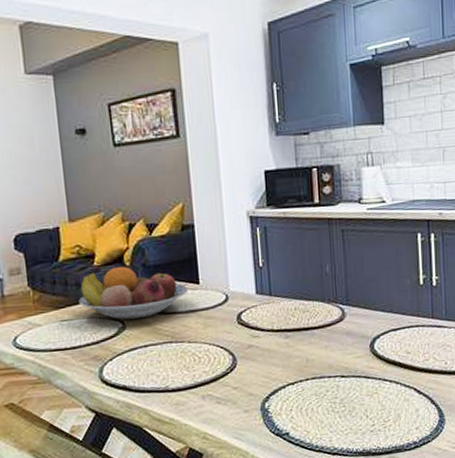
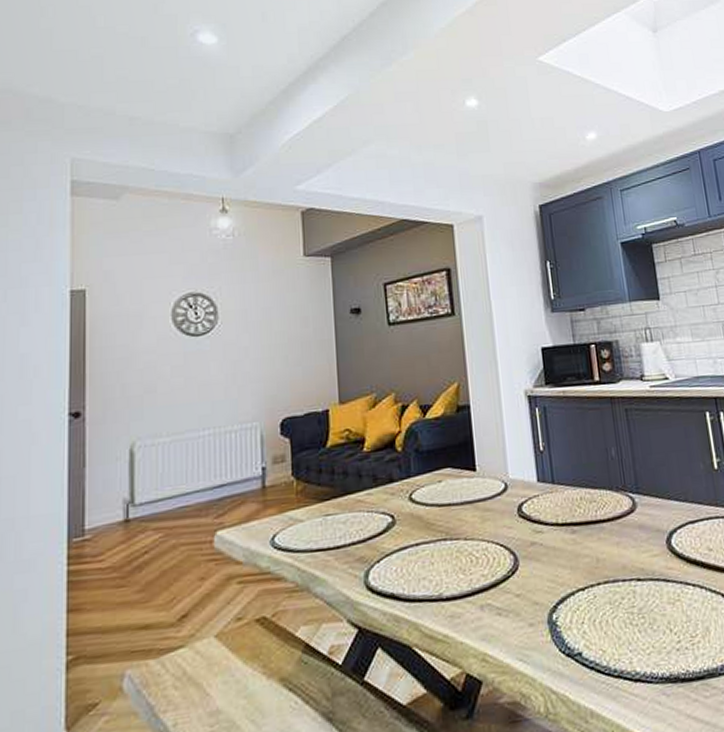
fruit bowl: present [79,266,189,320] -> none [345,451,465,514]

